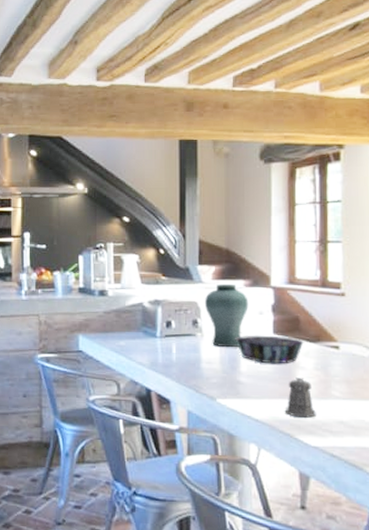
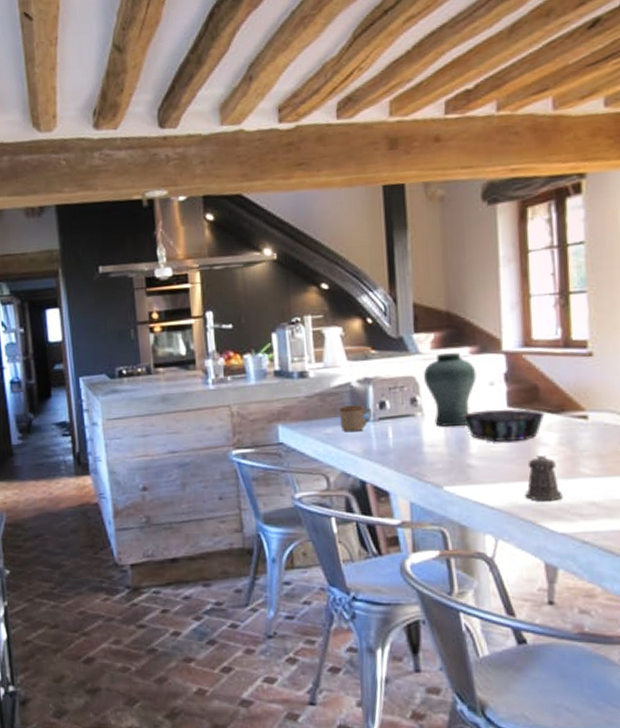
mug: none [132,322,160,346] -> present [339,405,373,432]

